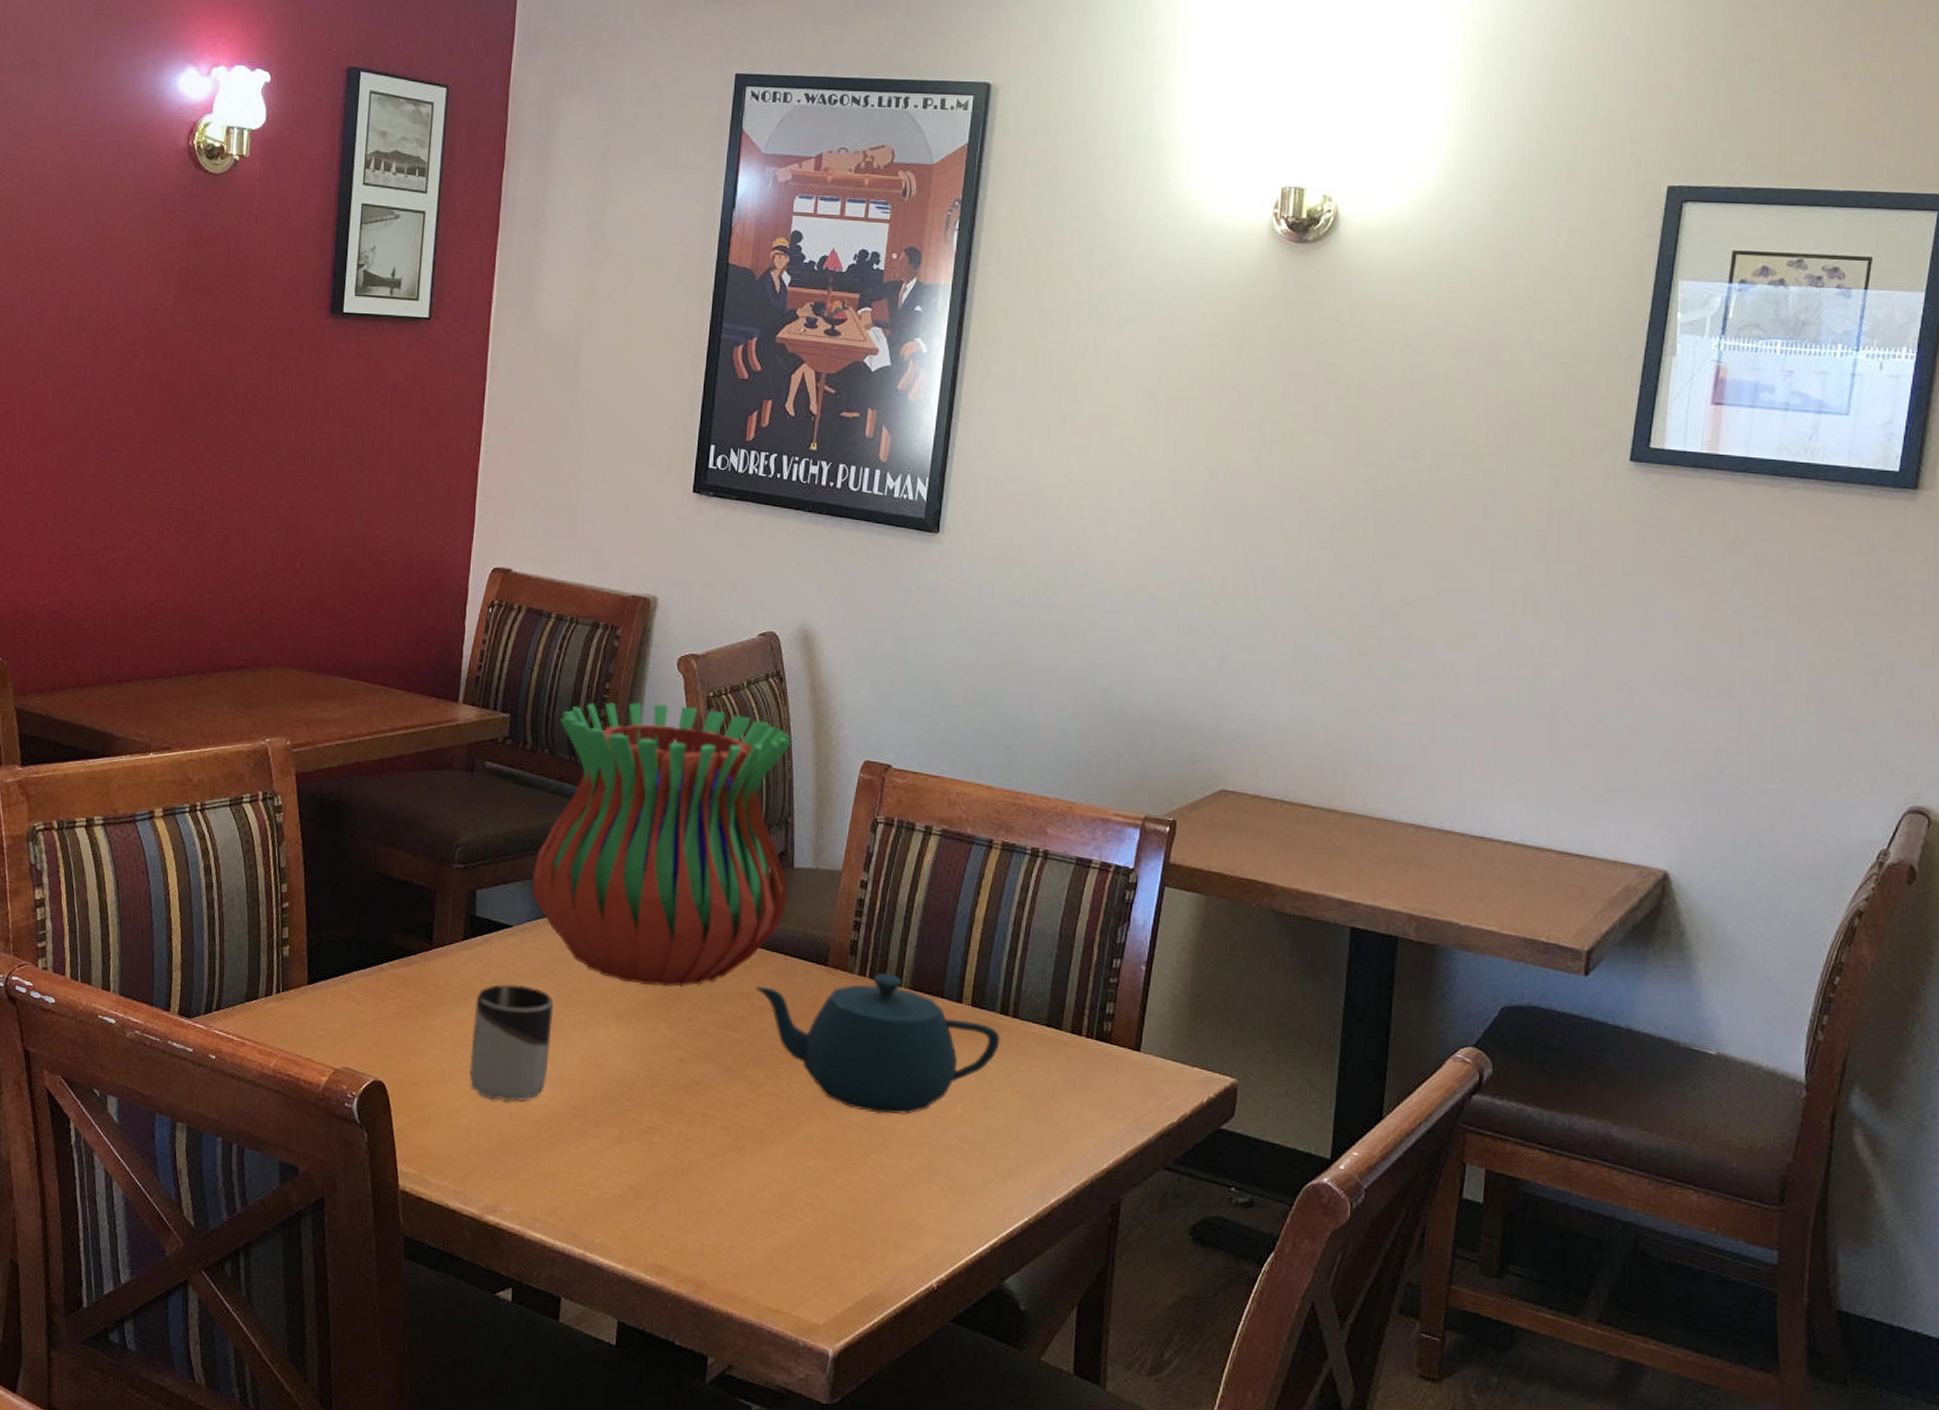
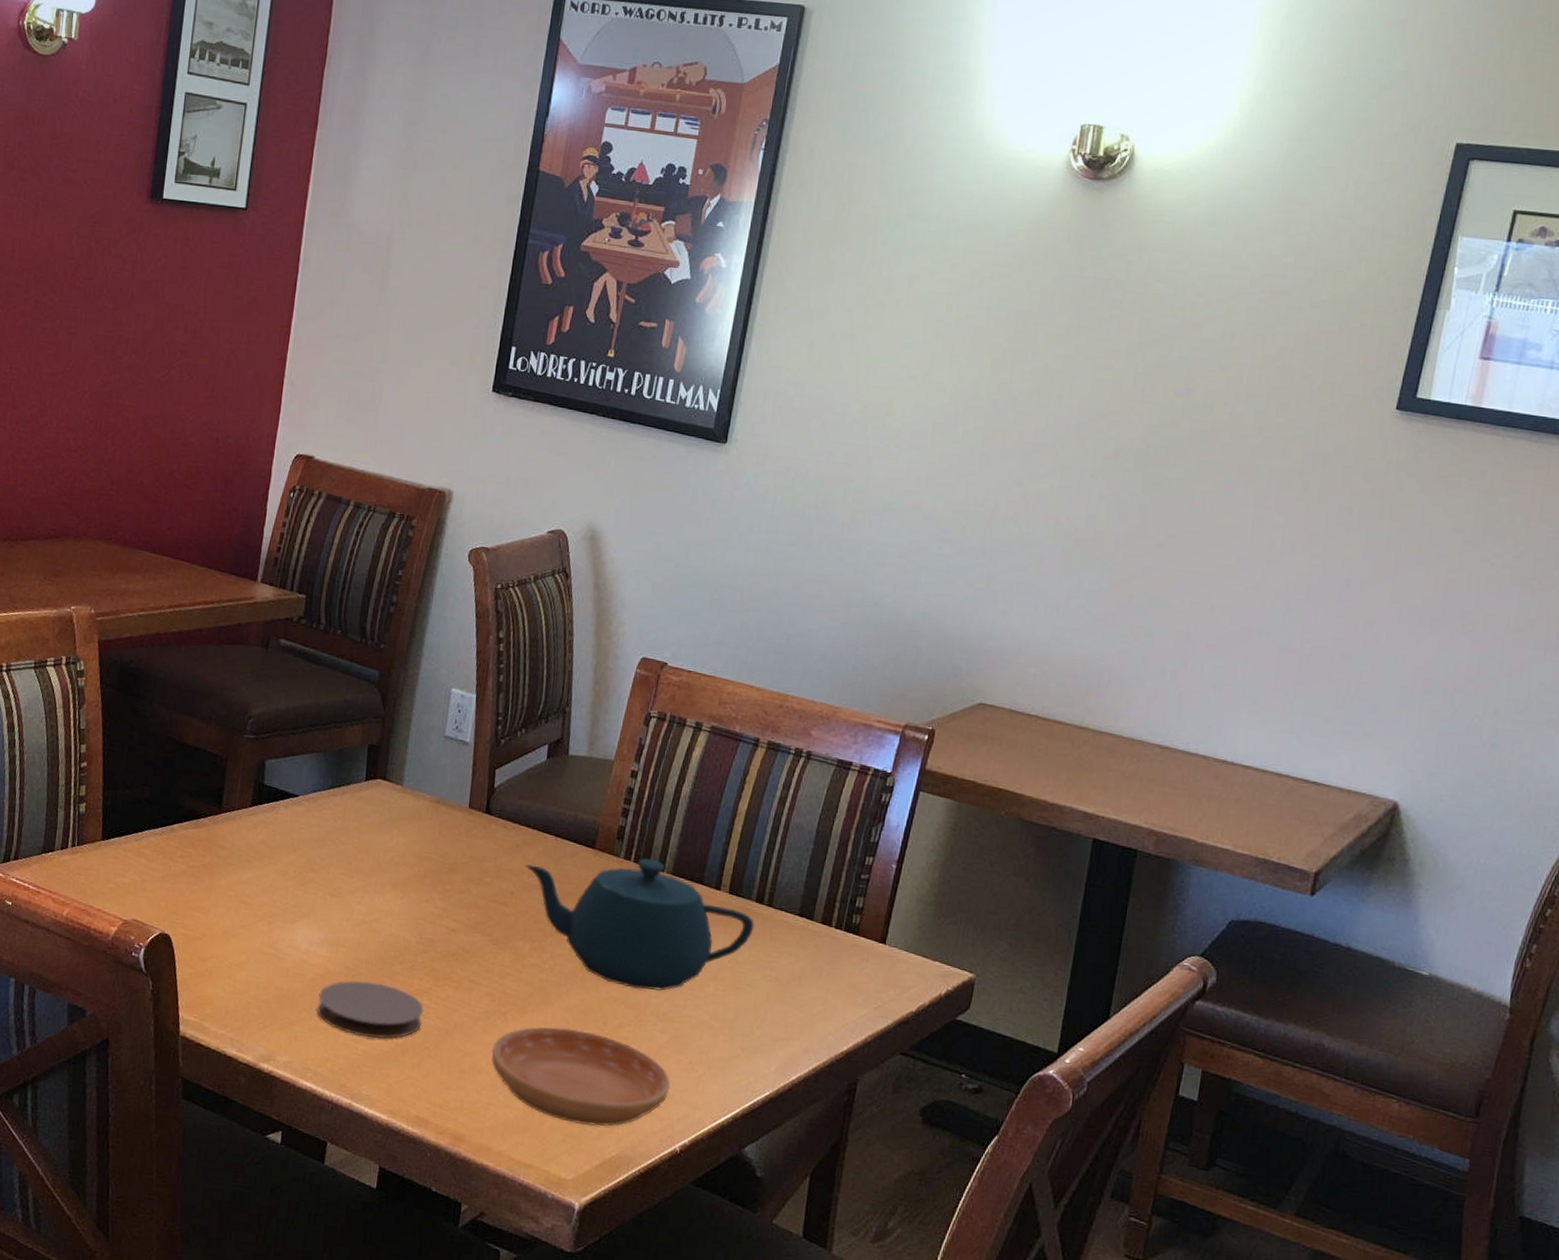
cup: present [469,984,554,1101] -> none [250,850,334,960]
vase: present [532,702,791,987] -> none [319,588,573,862]
coaster: none [542,1120,656,1182] -> present [316,980,424,1039]
saucer: none [730,1159,923,1265] -> present [491,1026,671,1127]

